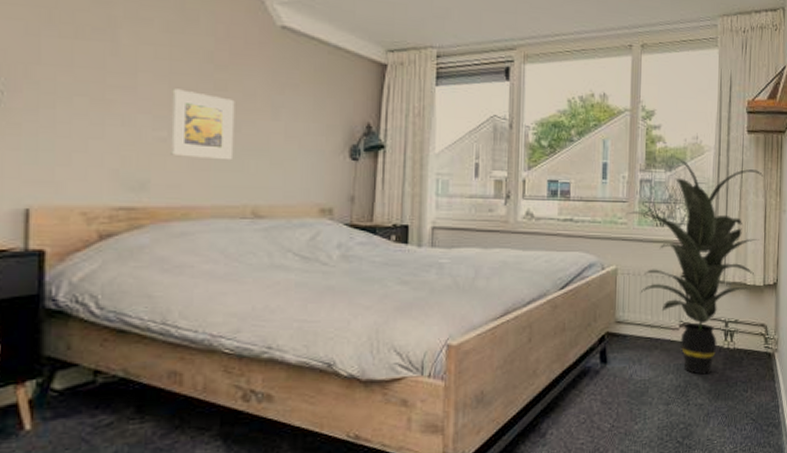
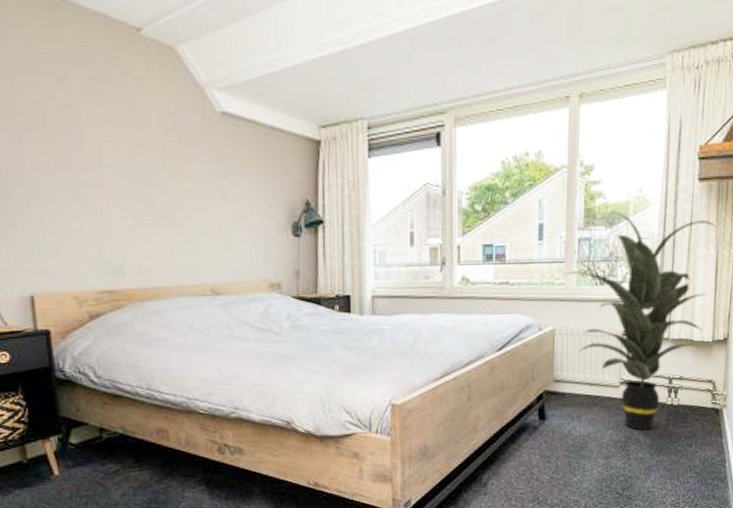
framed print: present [170,88,235,161] -> none [133,181,191,244]

